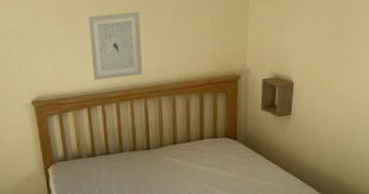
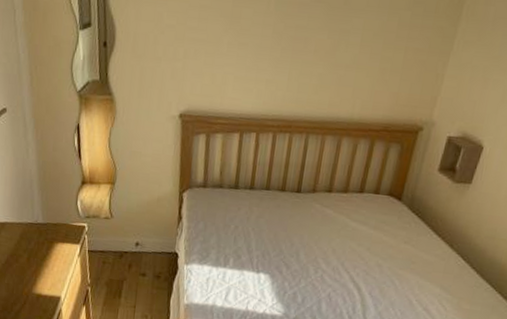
wall art: present [88,11,143,80] -> none [253,26,322,107]

